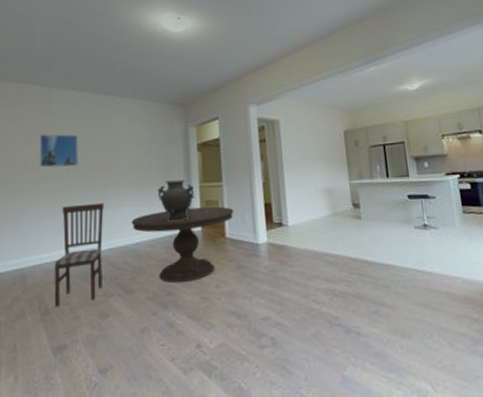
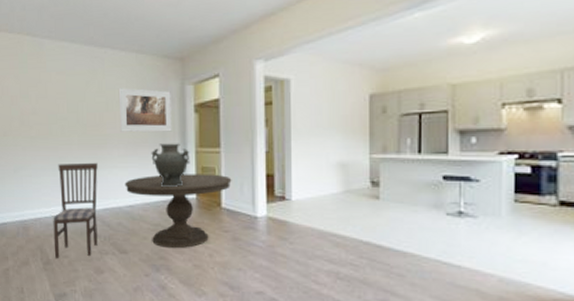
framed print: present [39,134,80,168] -> none [34,88,73,125]
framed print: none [125,131,177,172] -> present [118,88,172,133]

